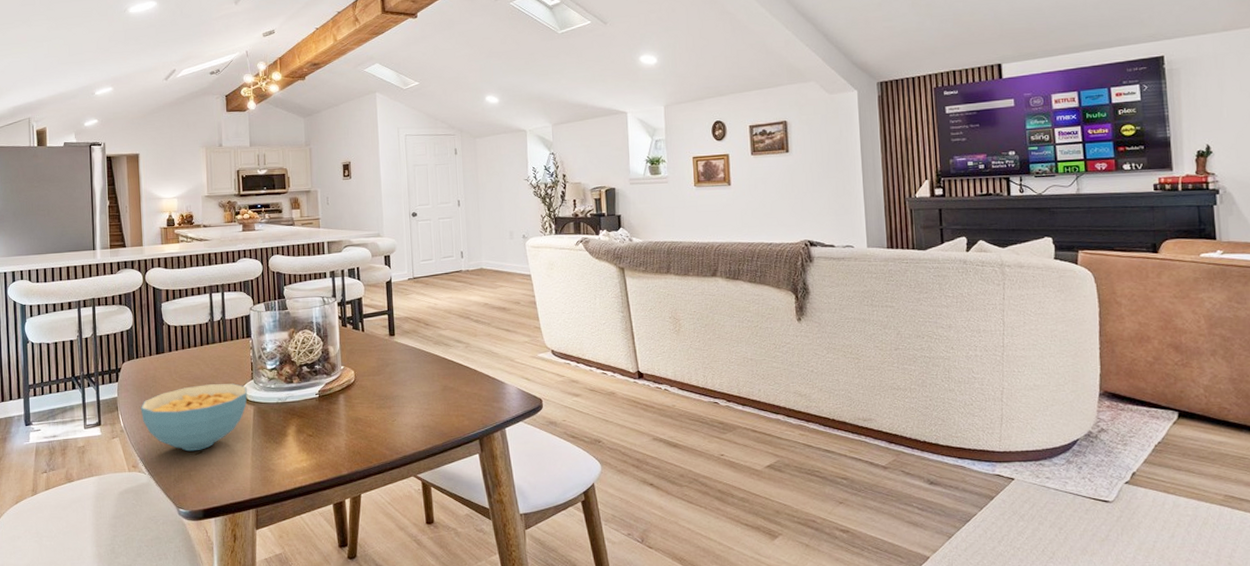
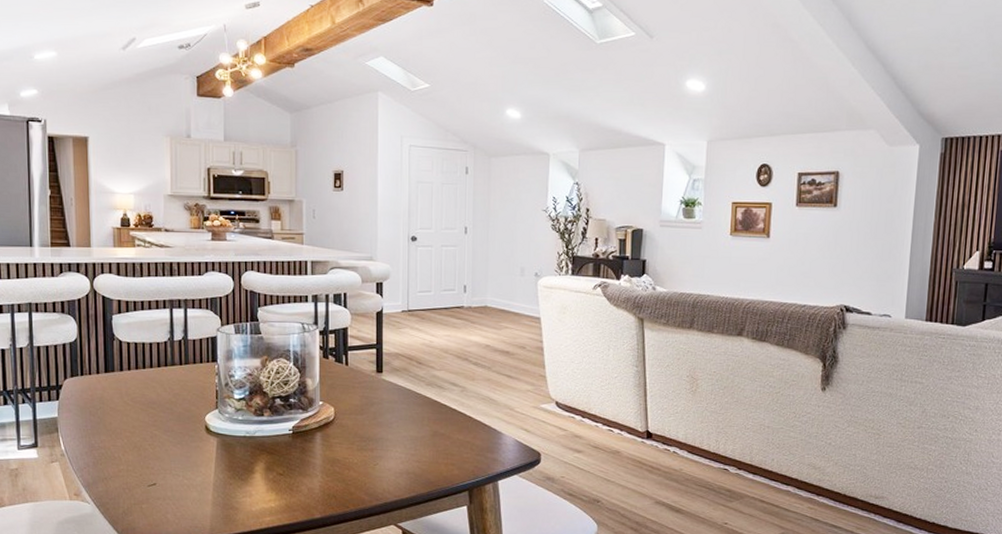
cereal bowl: present [140,383,247,452] -> none [84,410,210,483]

